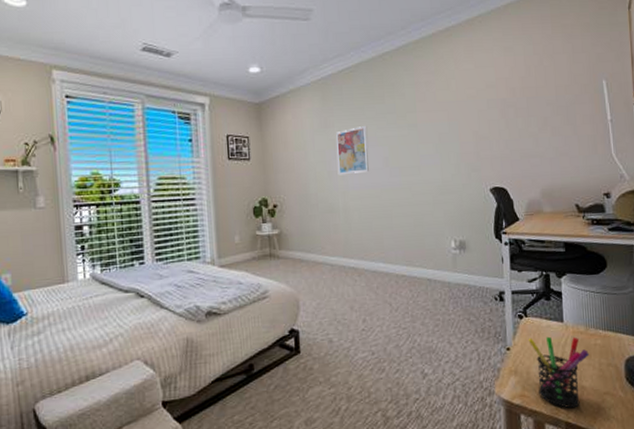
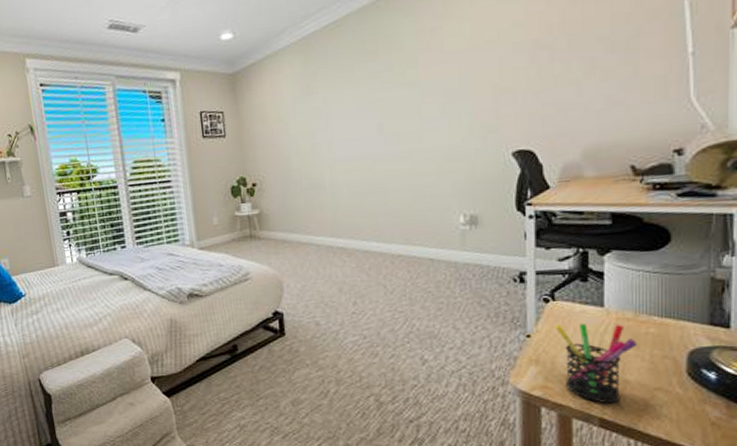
wall art: present [336,126,369,176] -> none [321,89,359,148]

